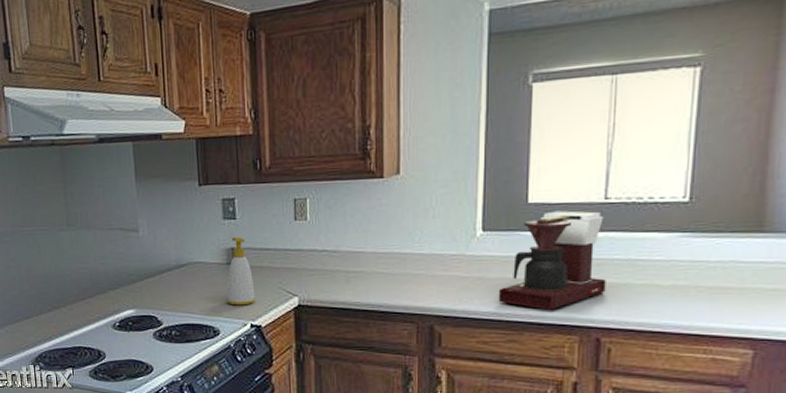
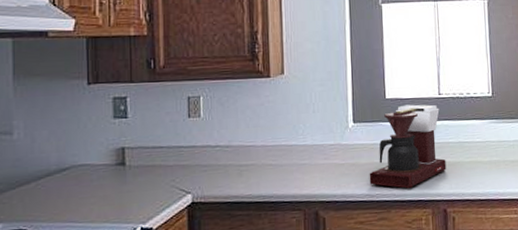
soap bottle: present [227,237,255,306] -> none [115,136,146,209]

